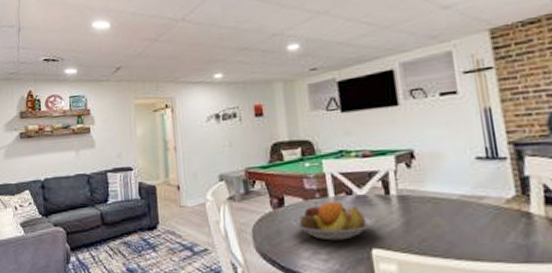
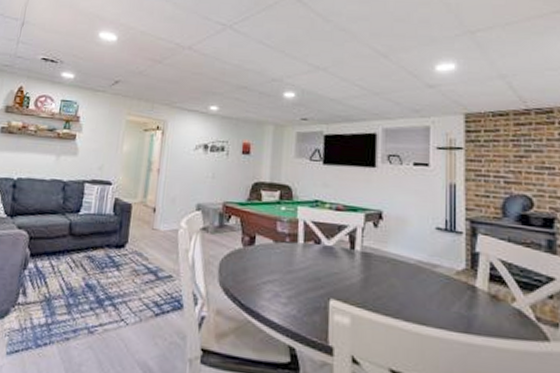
fruit bowl: present [291,201,376,241] -> none [258,246,338,287]

